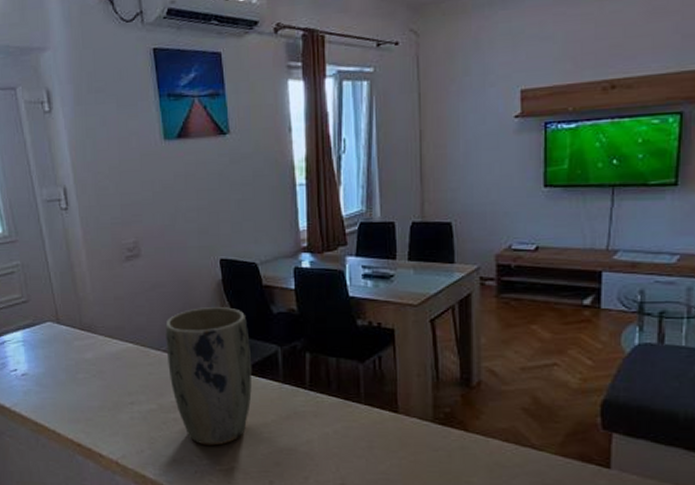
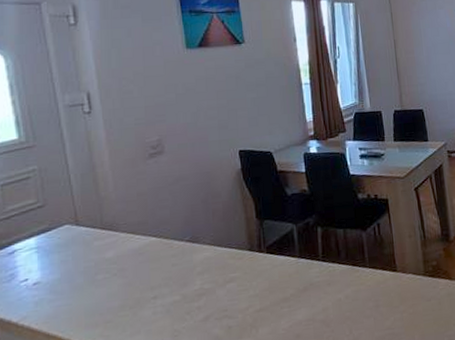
plant pot: present [165,307,252,446] -> none [188,193,272,330]

